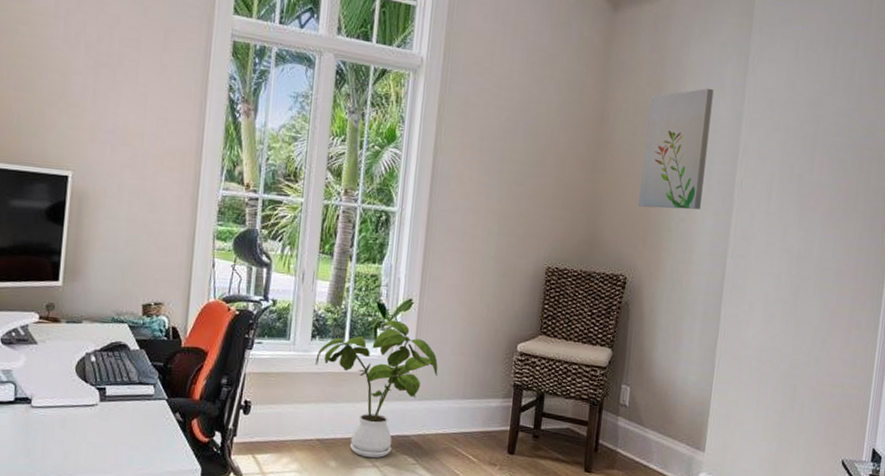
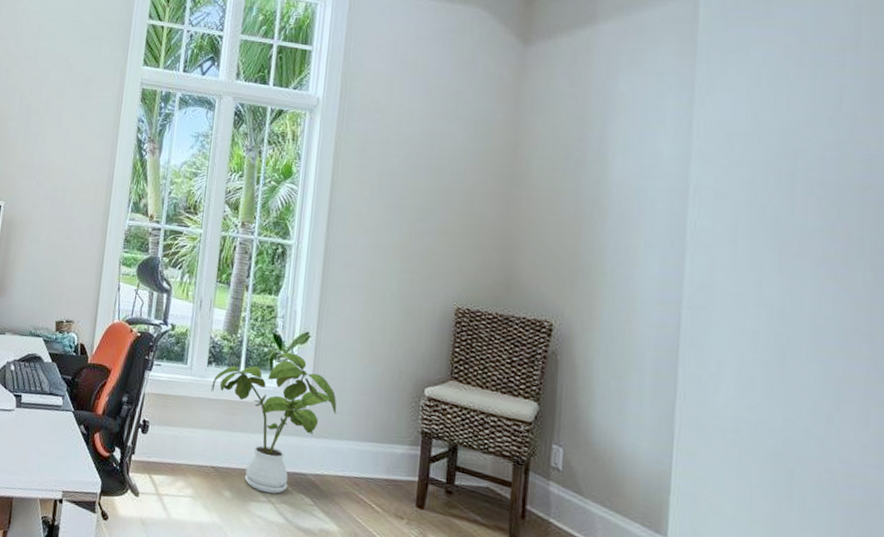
wall art: present [638,88,714,210] -> none [563,121,651,253]

